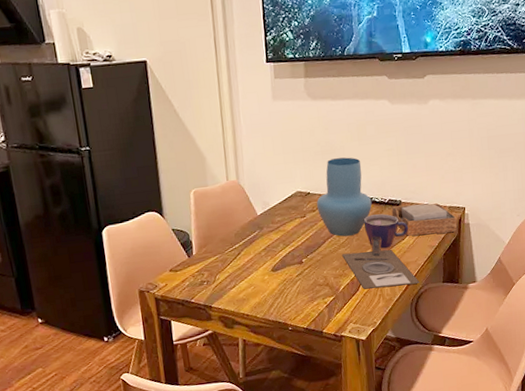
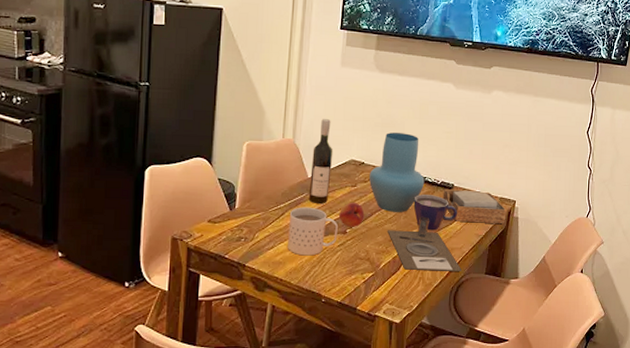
mug: none [245,243,295,290] -> present [287,207,338,256]
bottle: none [258,155,281,239] -> present [308,119,333,203]
fruit: none [292,232,318,257] -> present [338,201,365,227]

